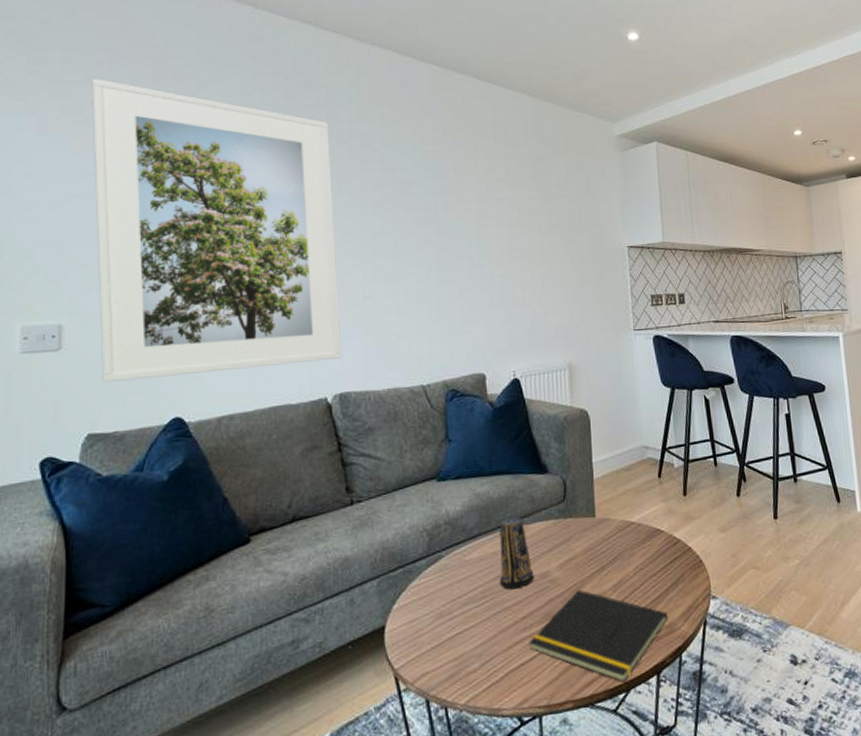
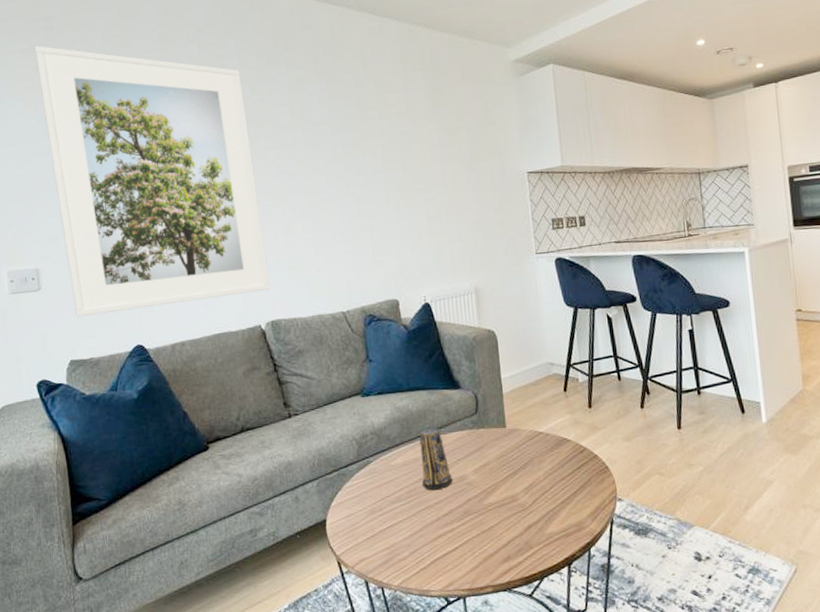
notepad: present [529,590,669,683] -> none [451,491,578,572]

